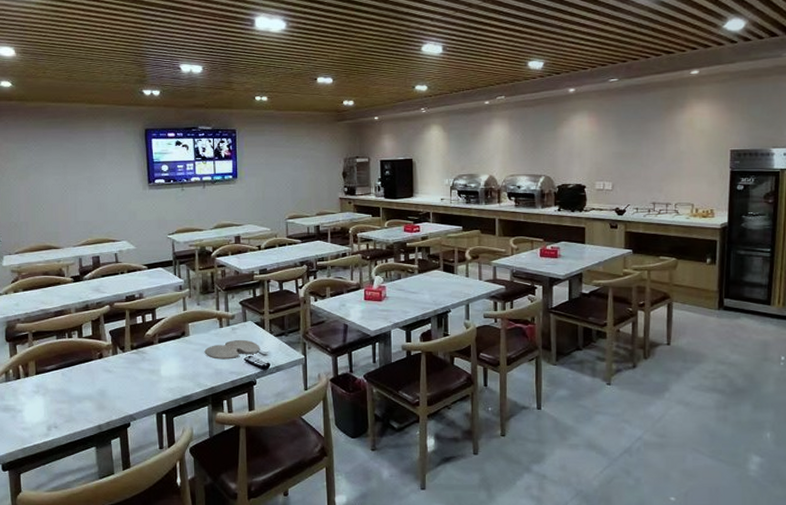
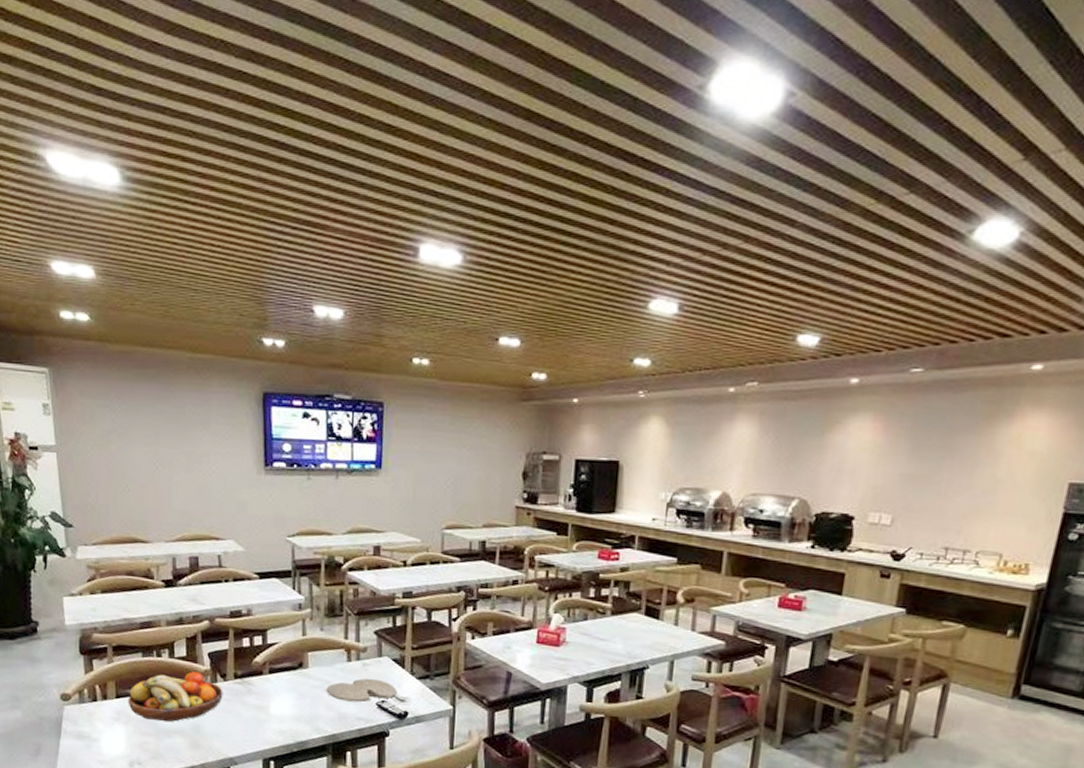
fruit bowl: none [45,347,123,391] -> present [128,671,223,722]

